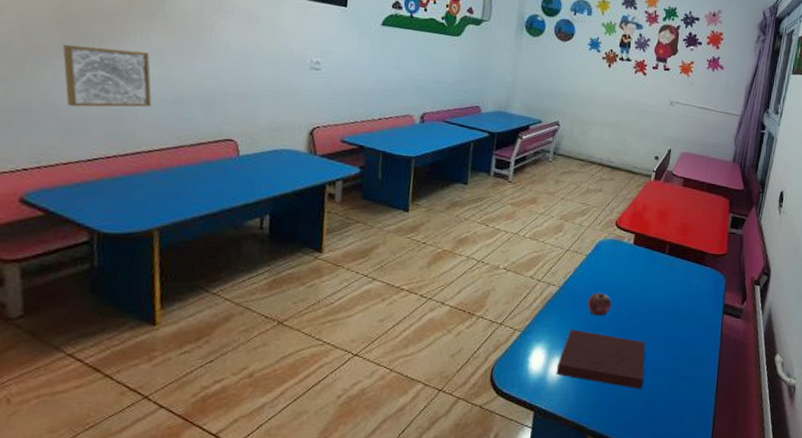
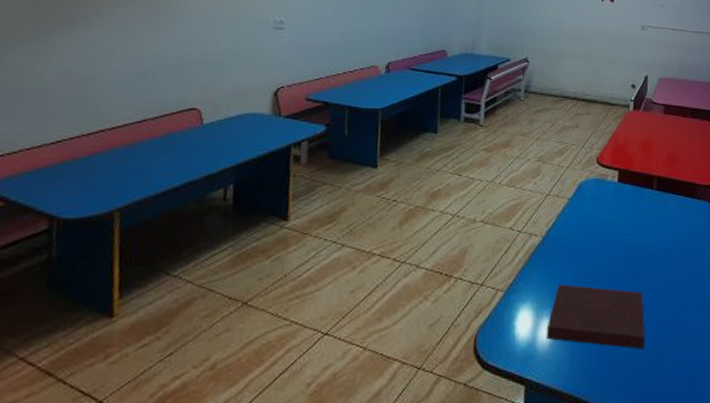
wall art: present [62,44,152,107] -> none [32,27,117,89]
apple: present [587,292,612,316] -> none [574,239,601,267]

